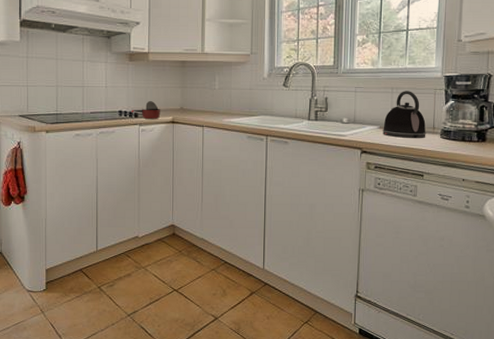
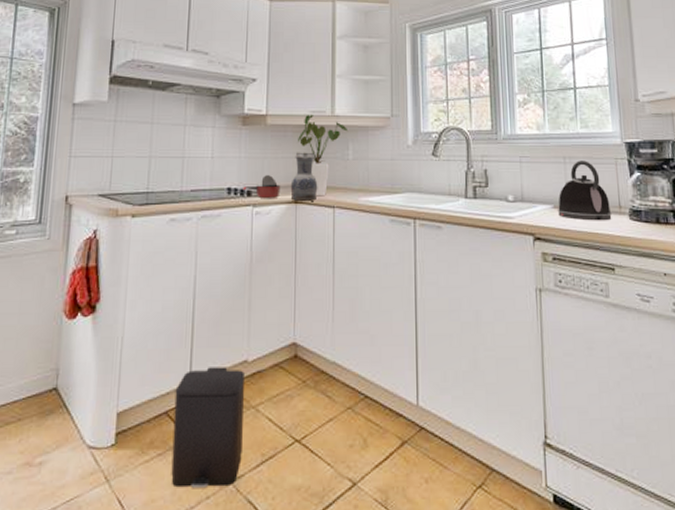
pedal bin: none [86,240,137,319] -> present [171,367,246,489]
ceramic jug: none [168,83,191,122] -> present [290,152,318,202]
house plant: none [174,52,215,118] -> present [298,114,348,197]

